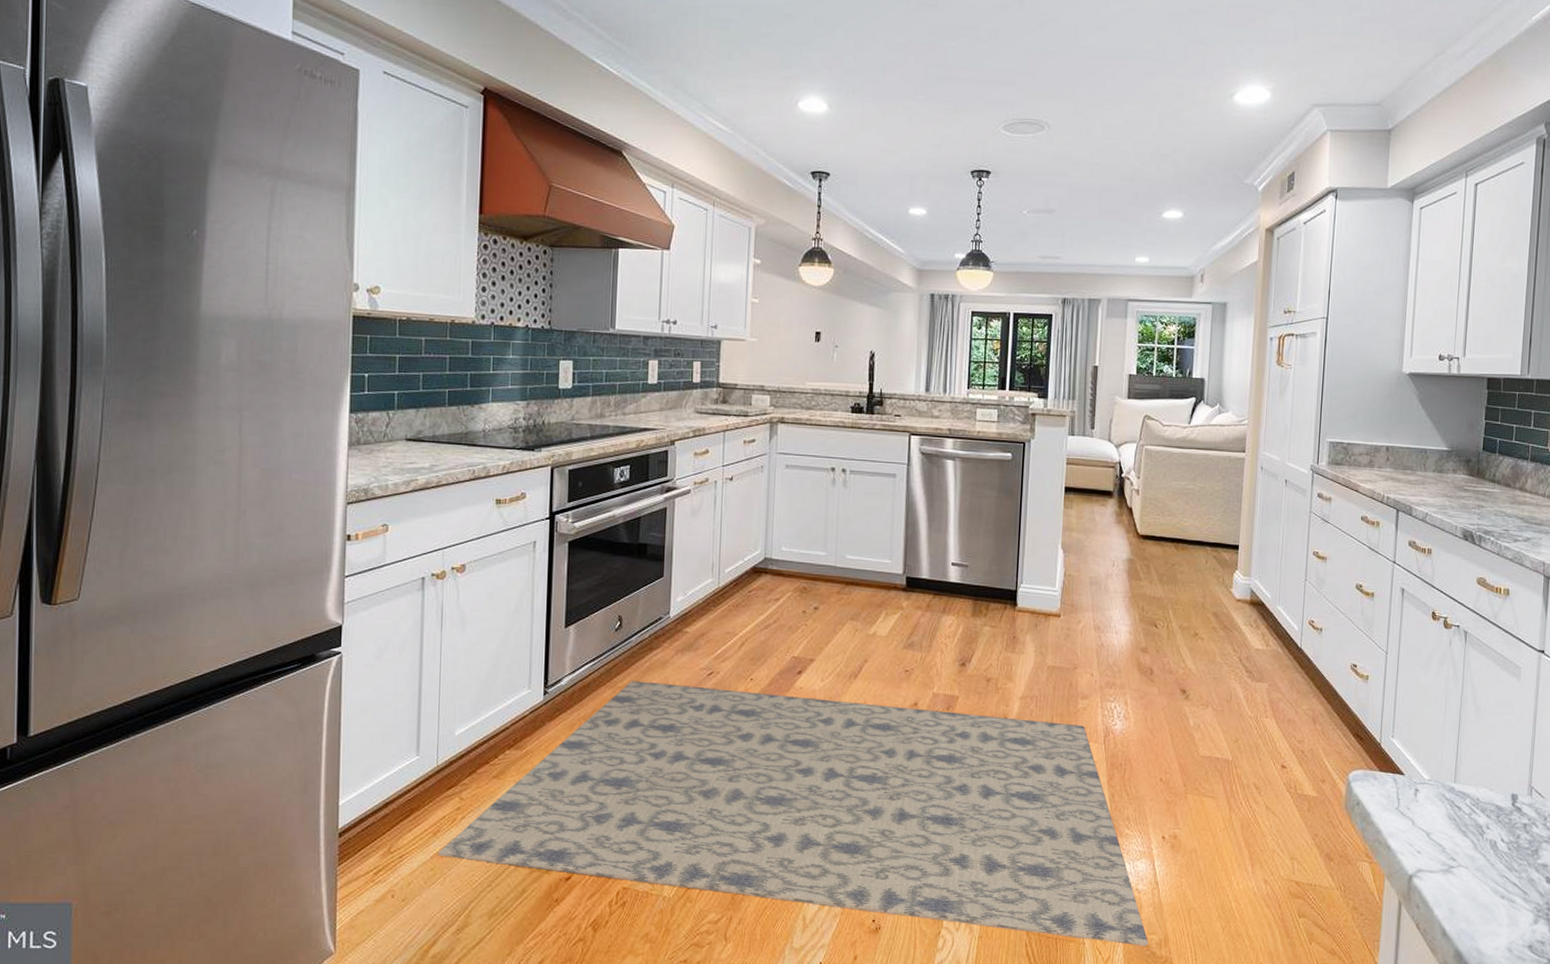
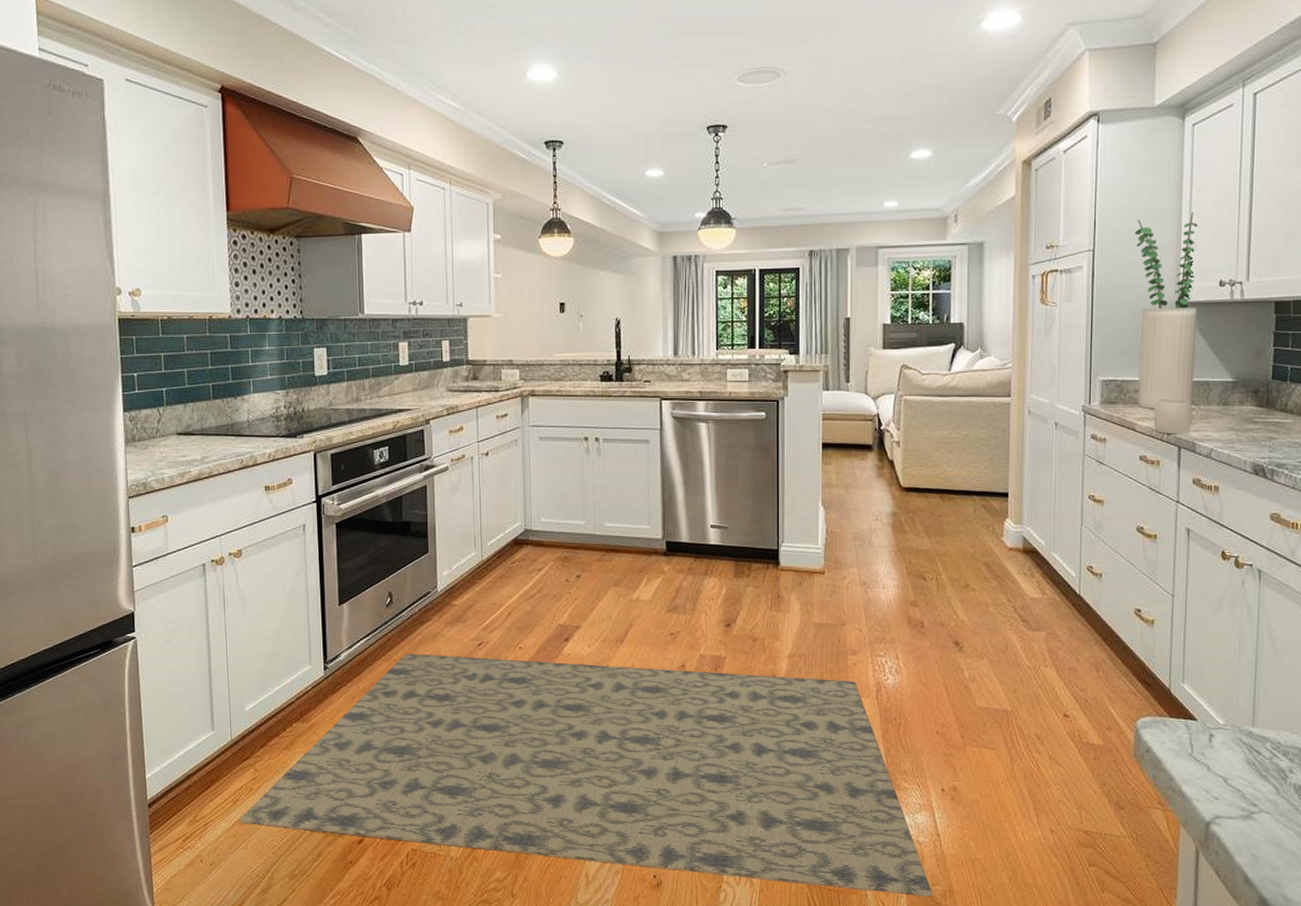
vase: none [1361,288,1422,473] -> present [1134,211,1199,410]
mug: none [1375,462,1418,498] -> present [1153,398,1201,435]

